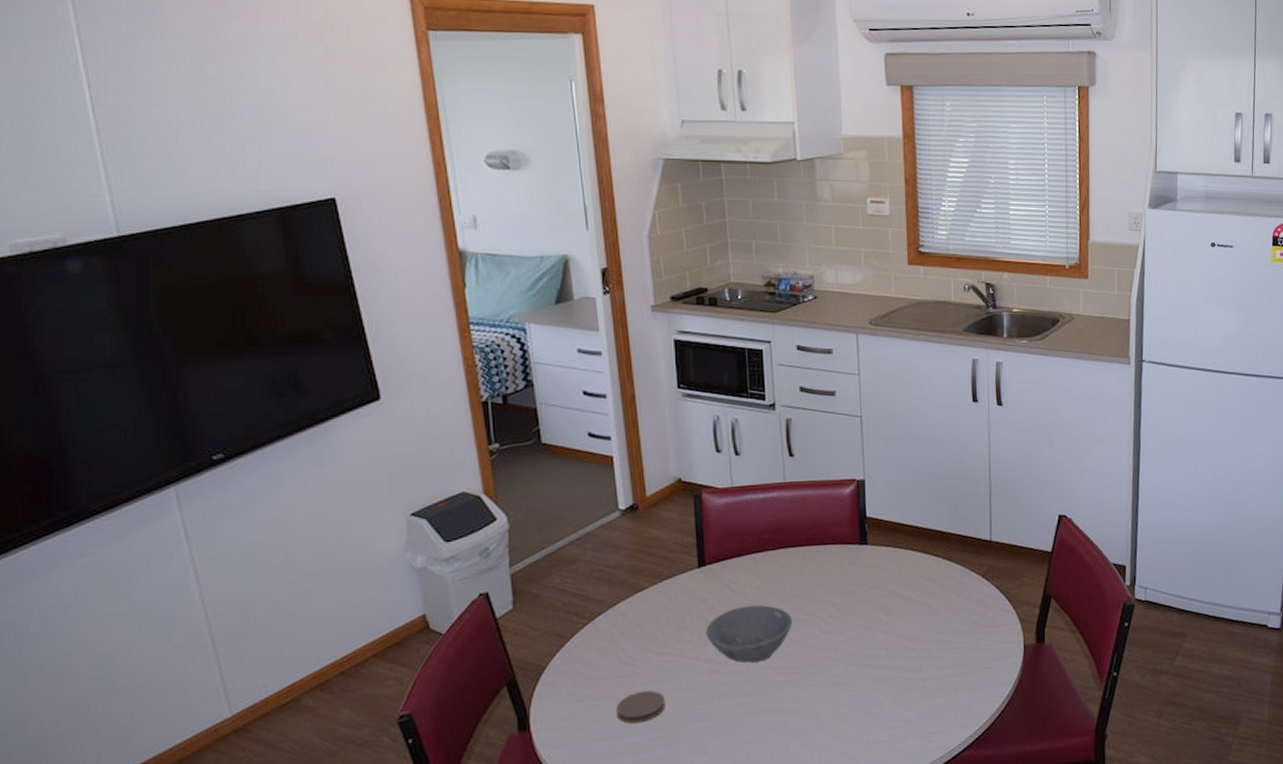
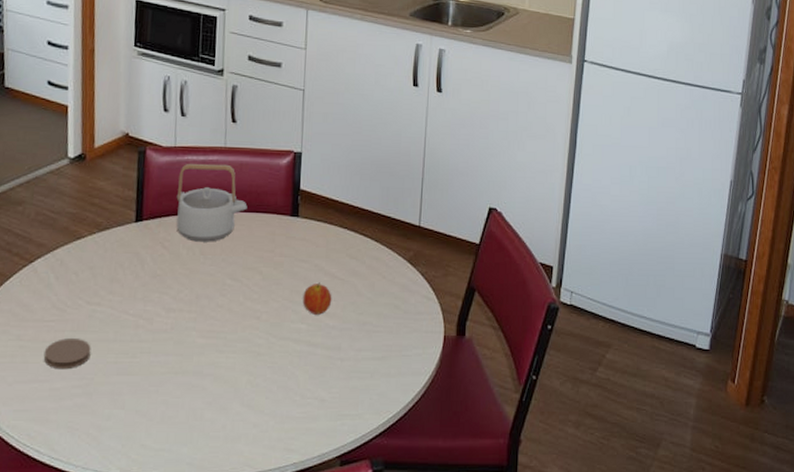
bowl: present [705,605,793,663] -> none [136,264,220,322]
teapot: none [738,499,814,581] -> present [176,163,247,242]
fruit: none [879,607,909,639] -> present [302,282,332,315]

